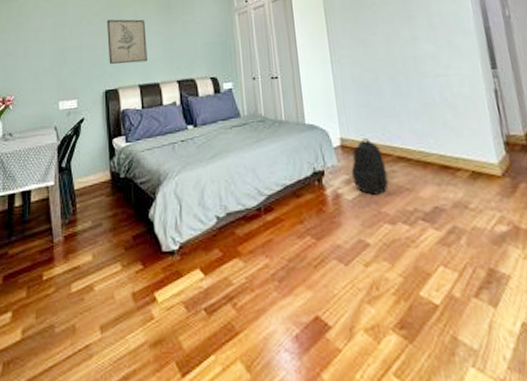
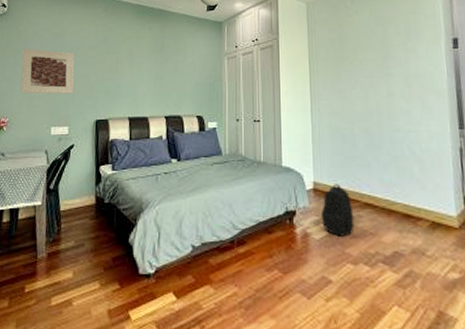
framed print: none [23,21,80,69] -> present [21,49,75,94]
wall art: present [107,19,147,64] -> none [101,53,139,97]

